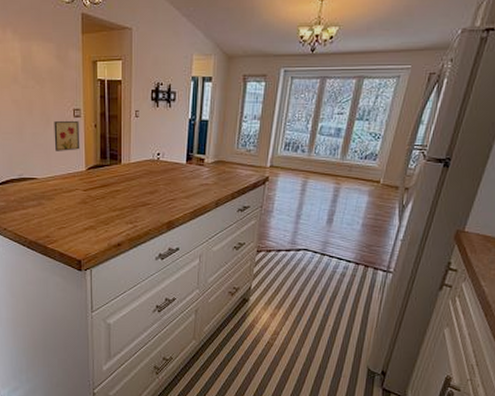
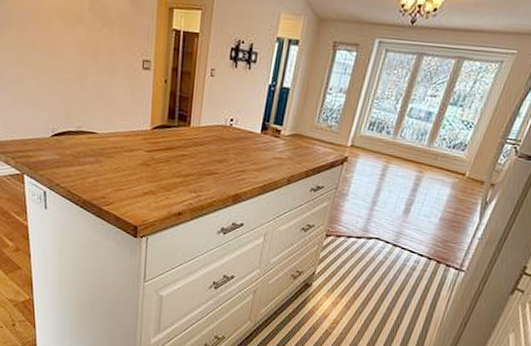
wall art: present [54,120,80,151] -> none [118,72,148,107]

